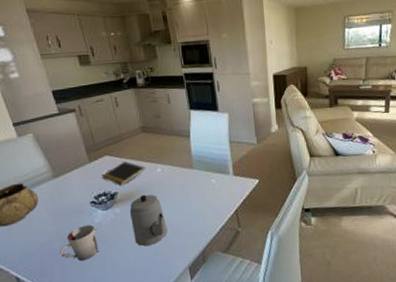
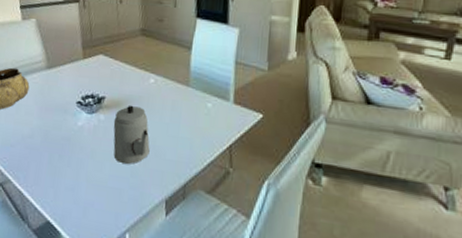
cup: present [60,224,98,262] -> none [39,125,77,165]
notepad: present [102,161,146,186] -> none [93,64,139,91]

